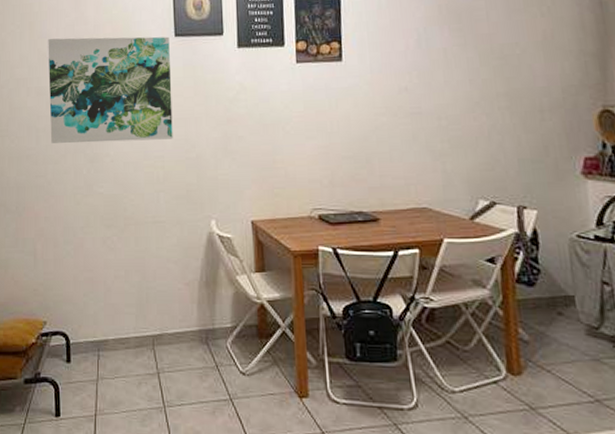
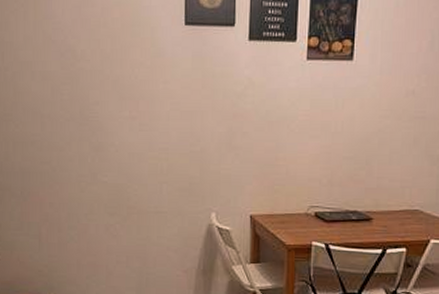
wall art: present [48,36,173,143] -> none [53,19,180,132]

